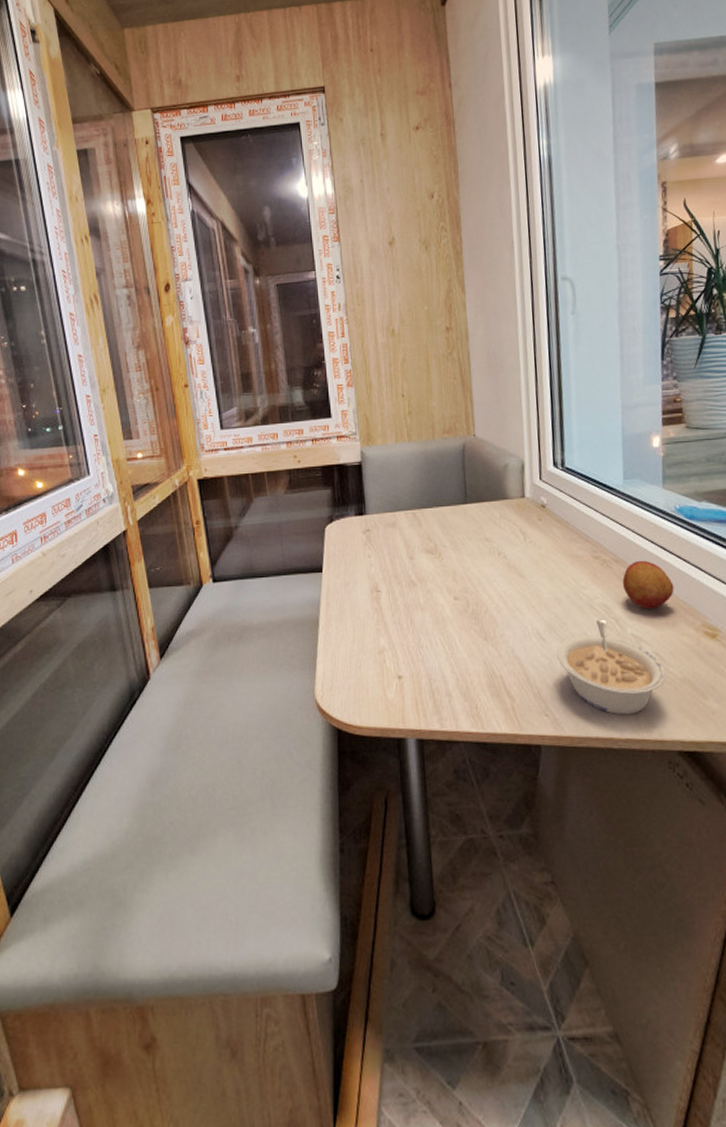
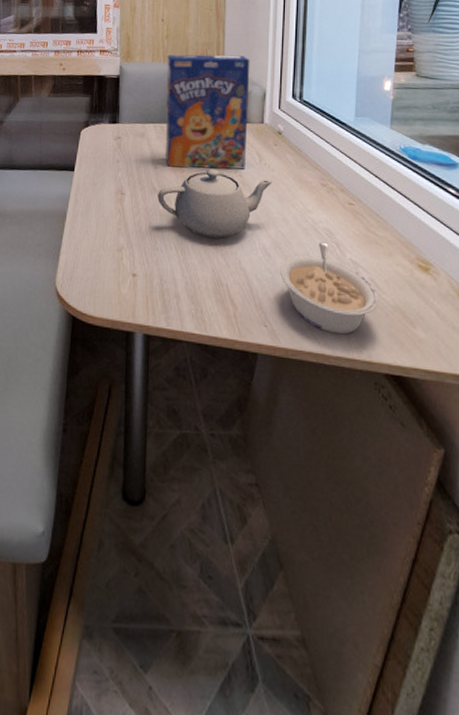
cereal box: none [412,426,510,556] -> present [165,54,250,169]
teapot: none [416,553,542,628] -> present [158,168,274,238]
fruit: present [622,560,674,610] -> none [346,192,393,239]

